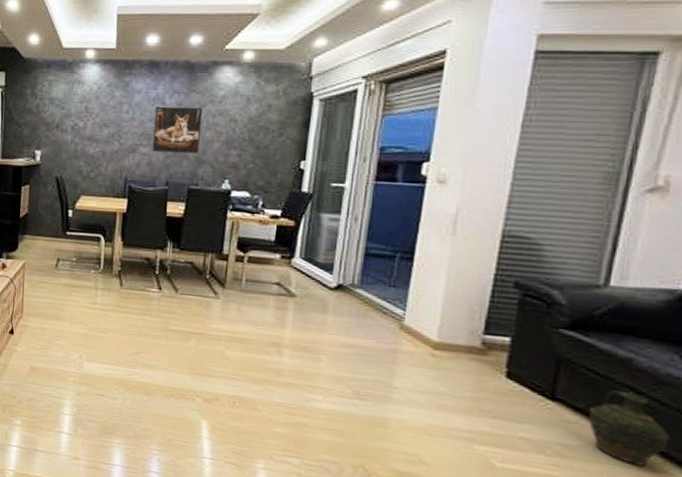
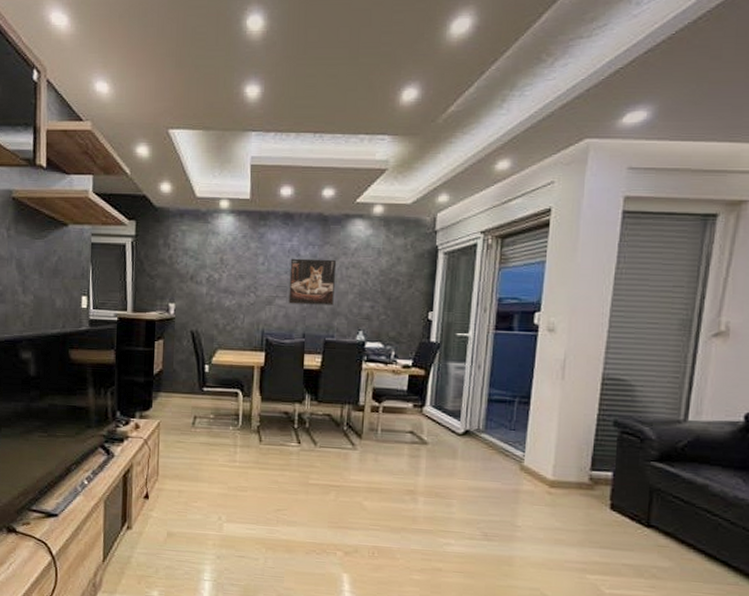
ceramic jug: present [589,390,671,466] -> none [677,514,739,580]

